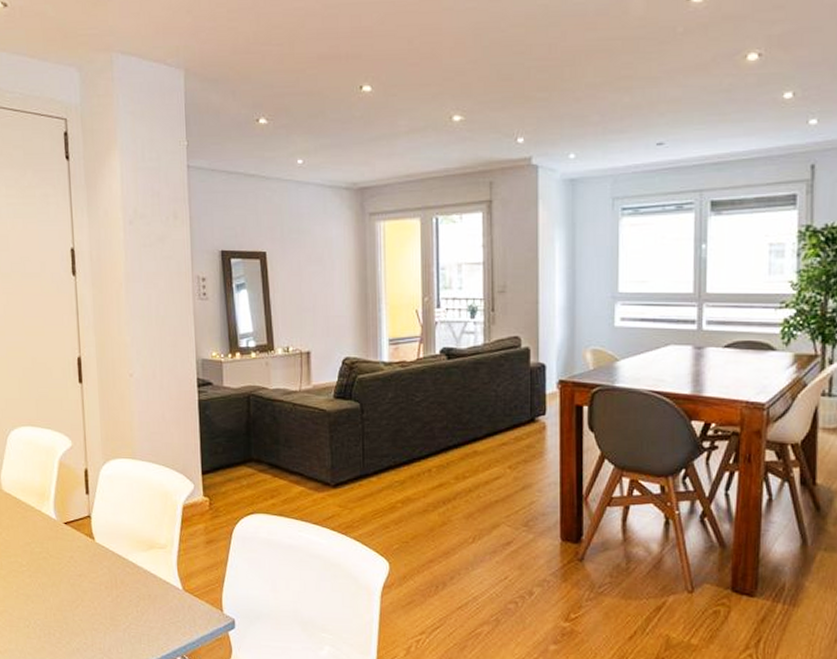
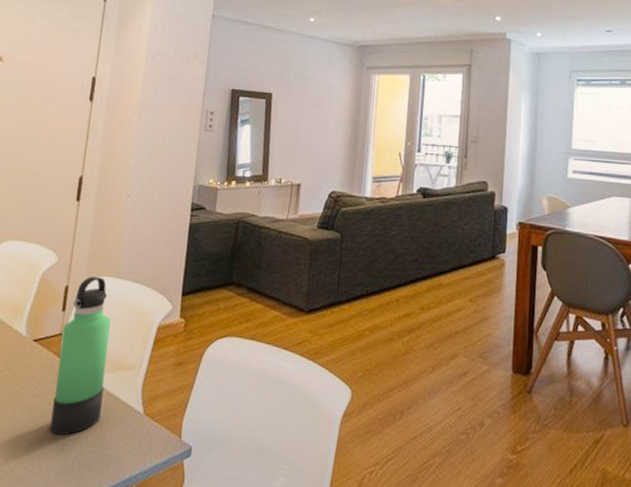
thermos bottle: none [90,459,142,611] -> present [50,277,111,436]

